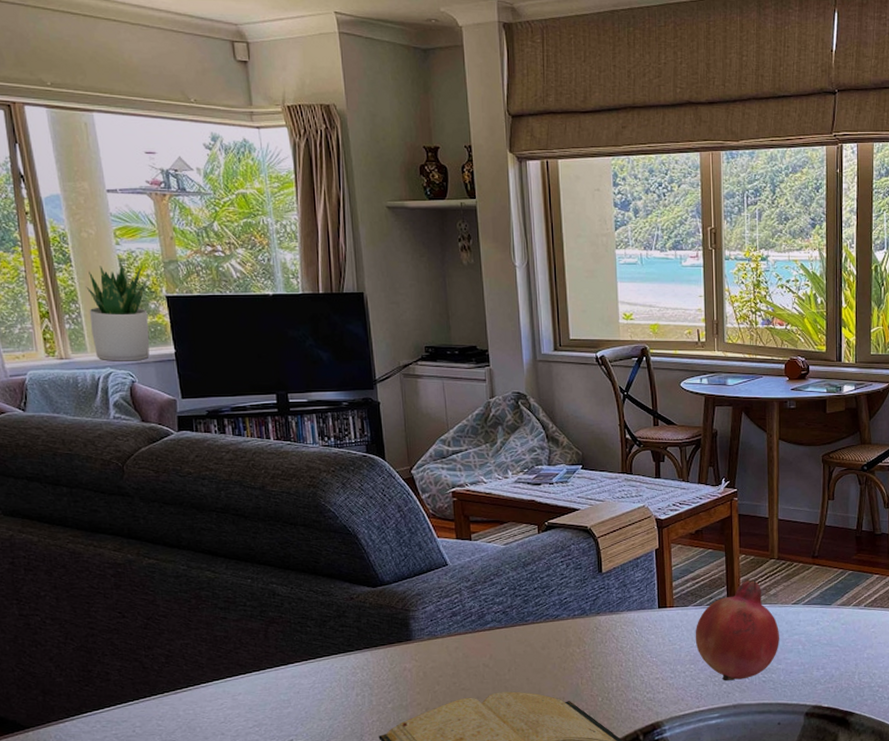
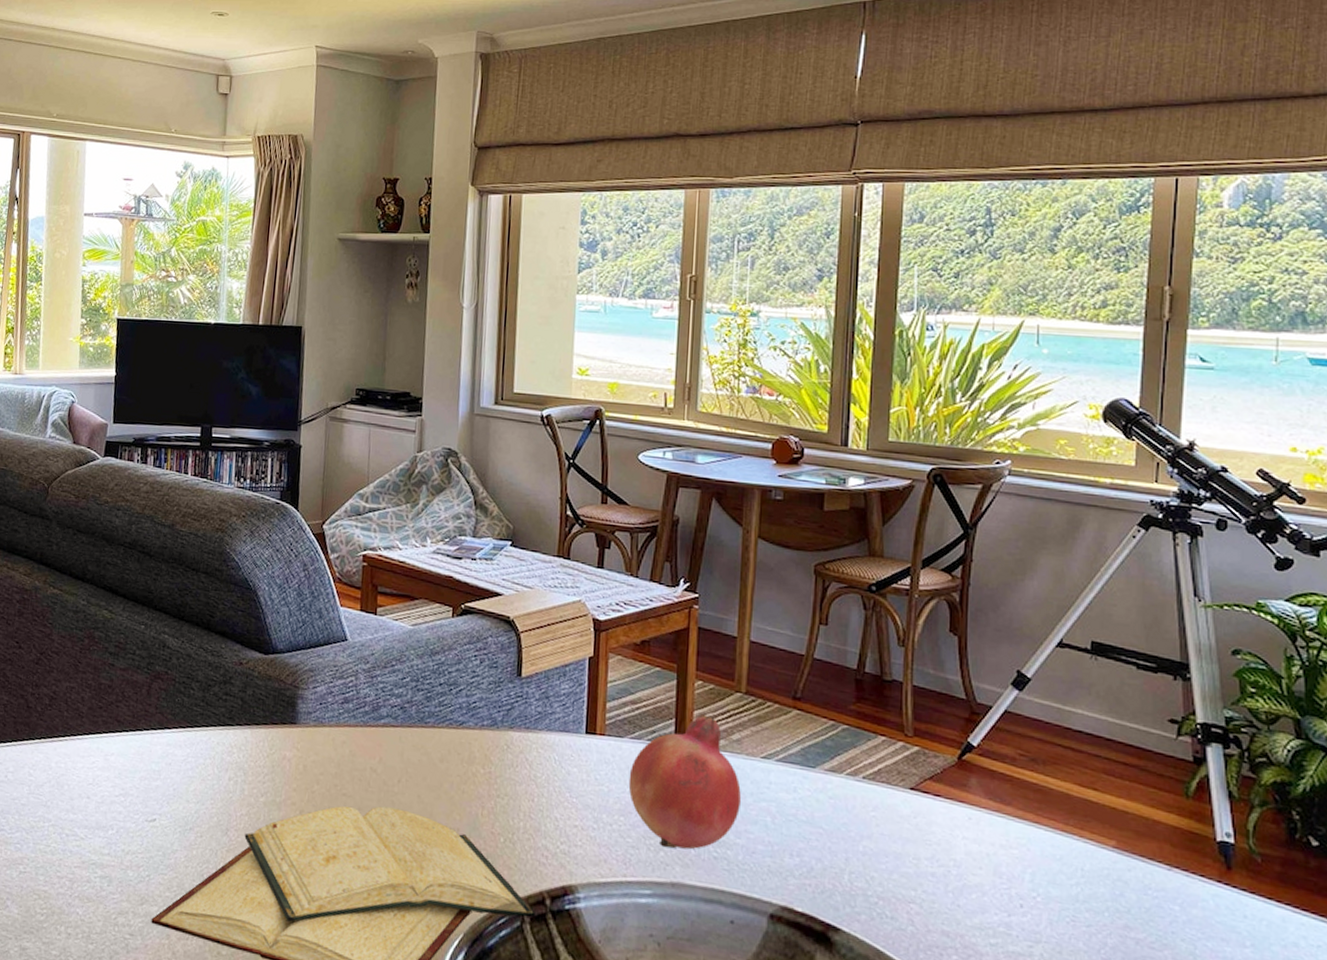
planter: present [86,262,150,361] -> none [45,283,103,382]

